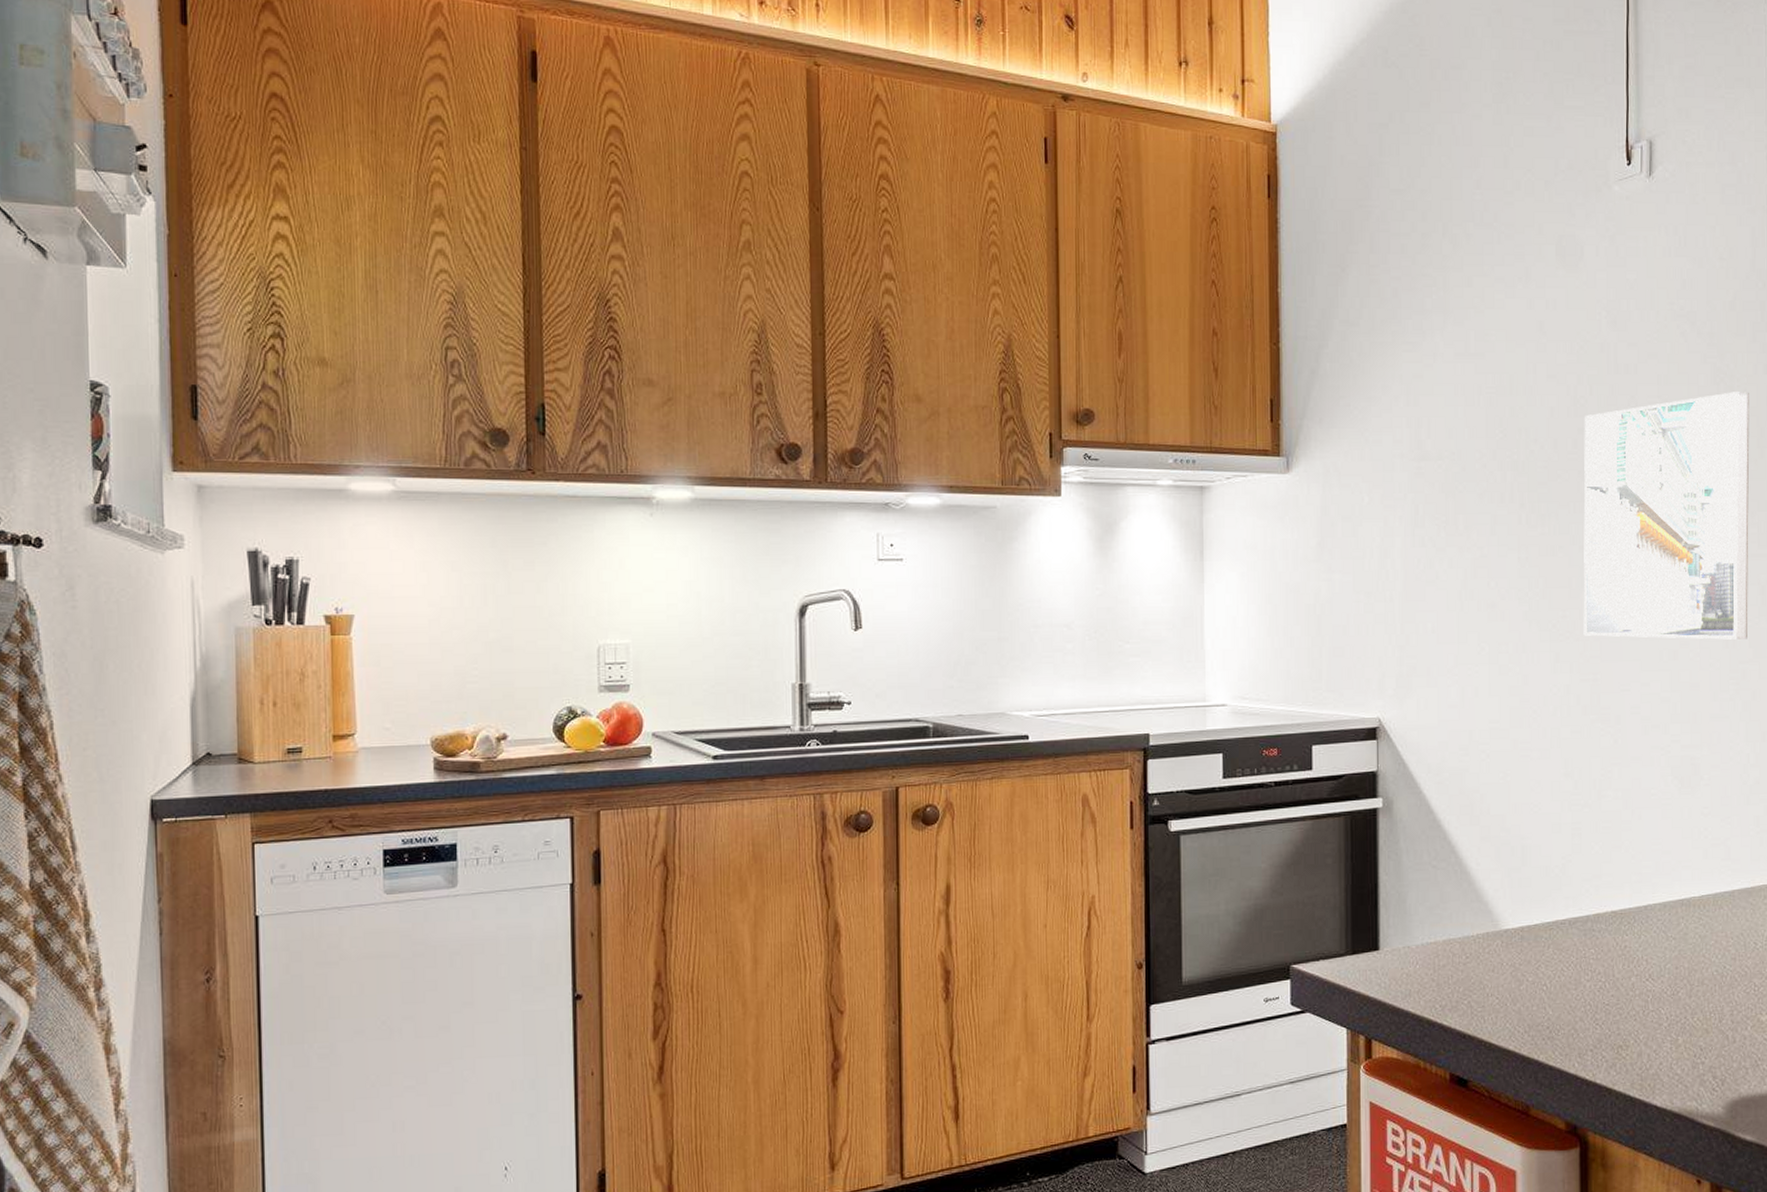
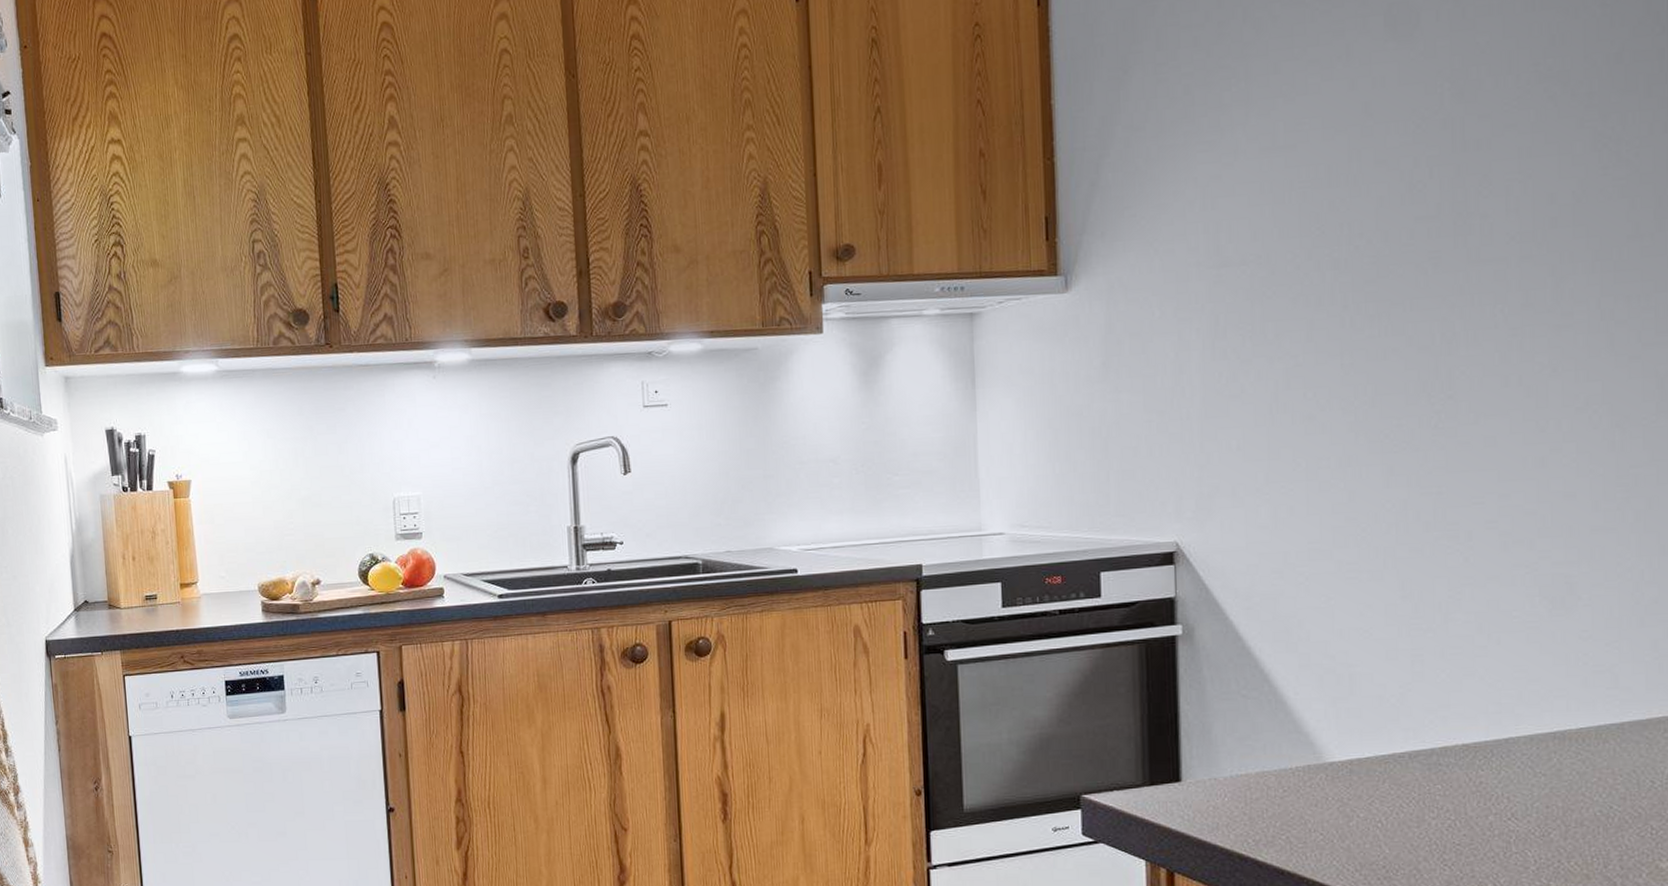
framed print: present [1583,392,1750,640] -> none [1422,156,1643,446]

